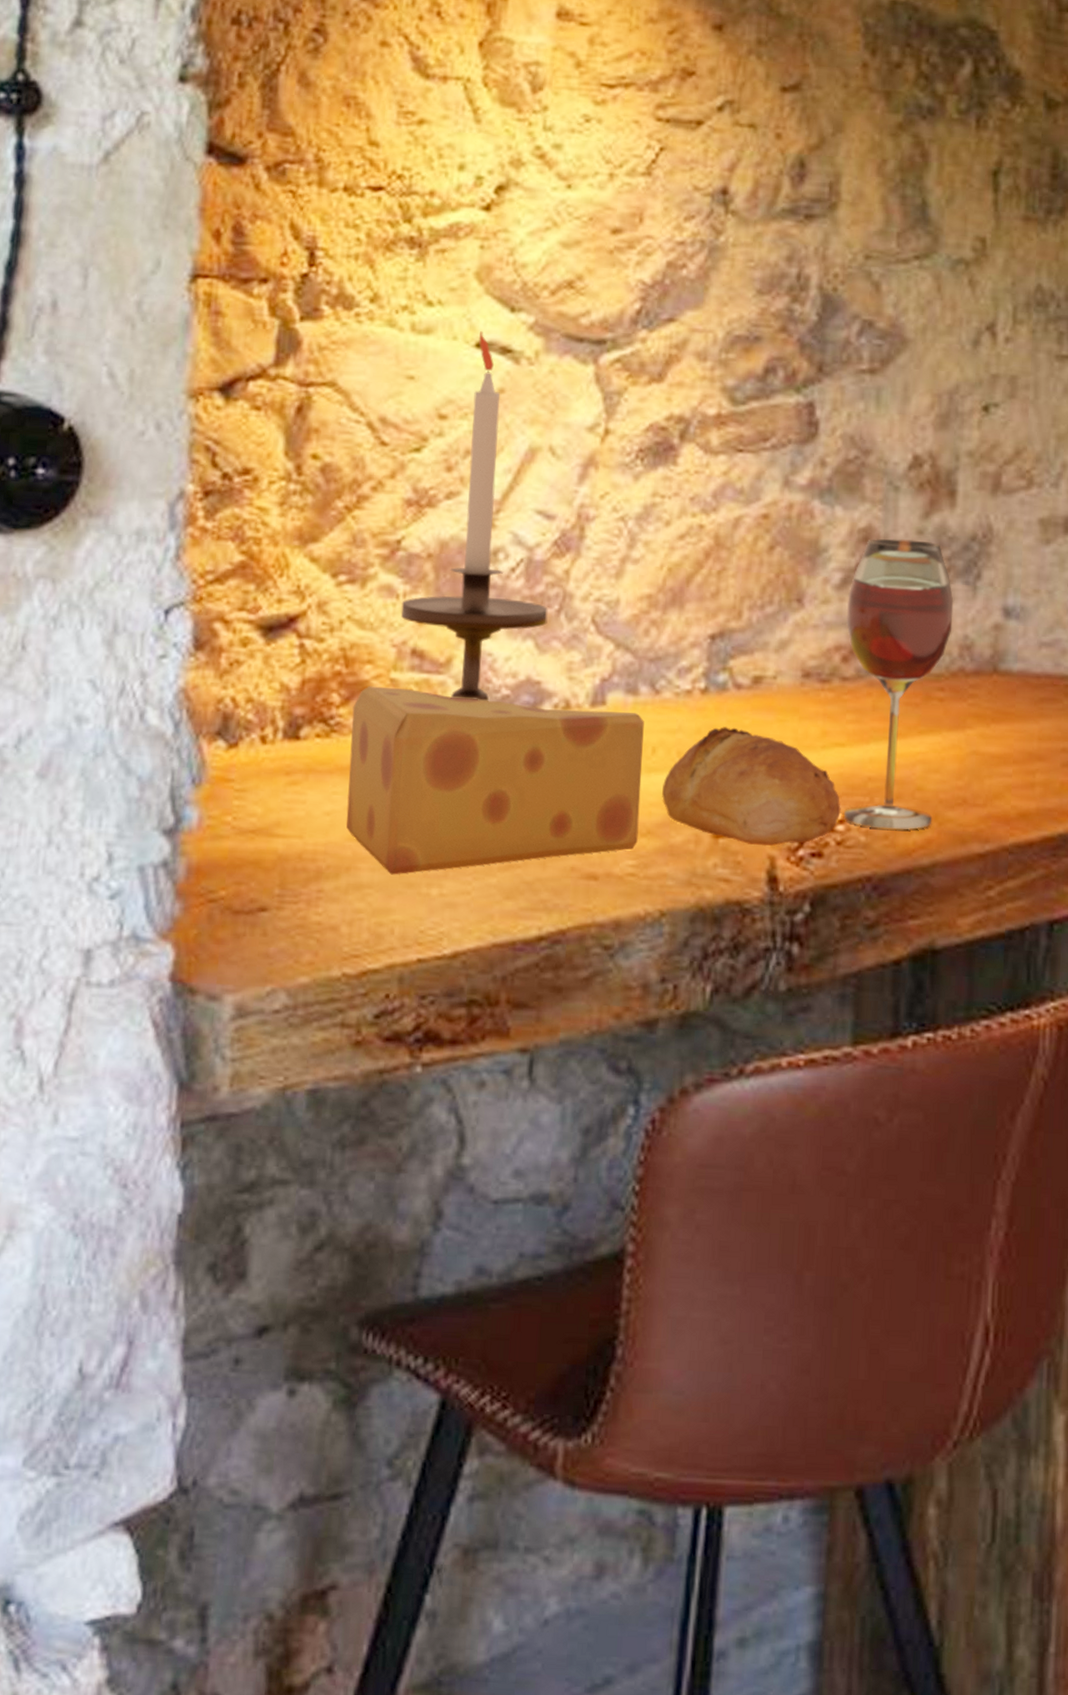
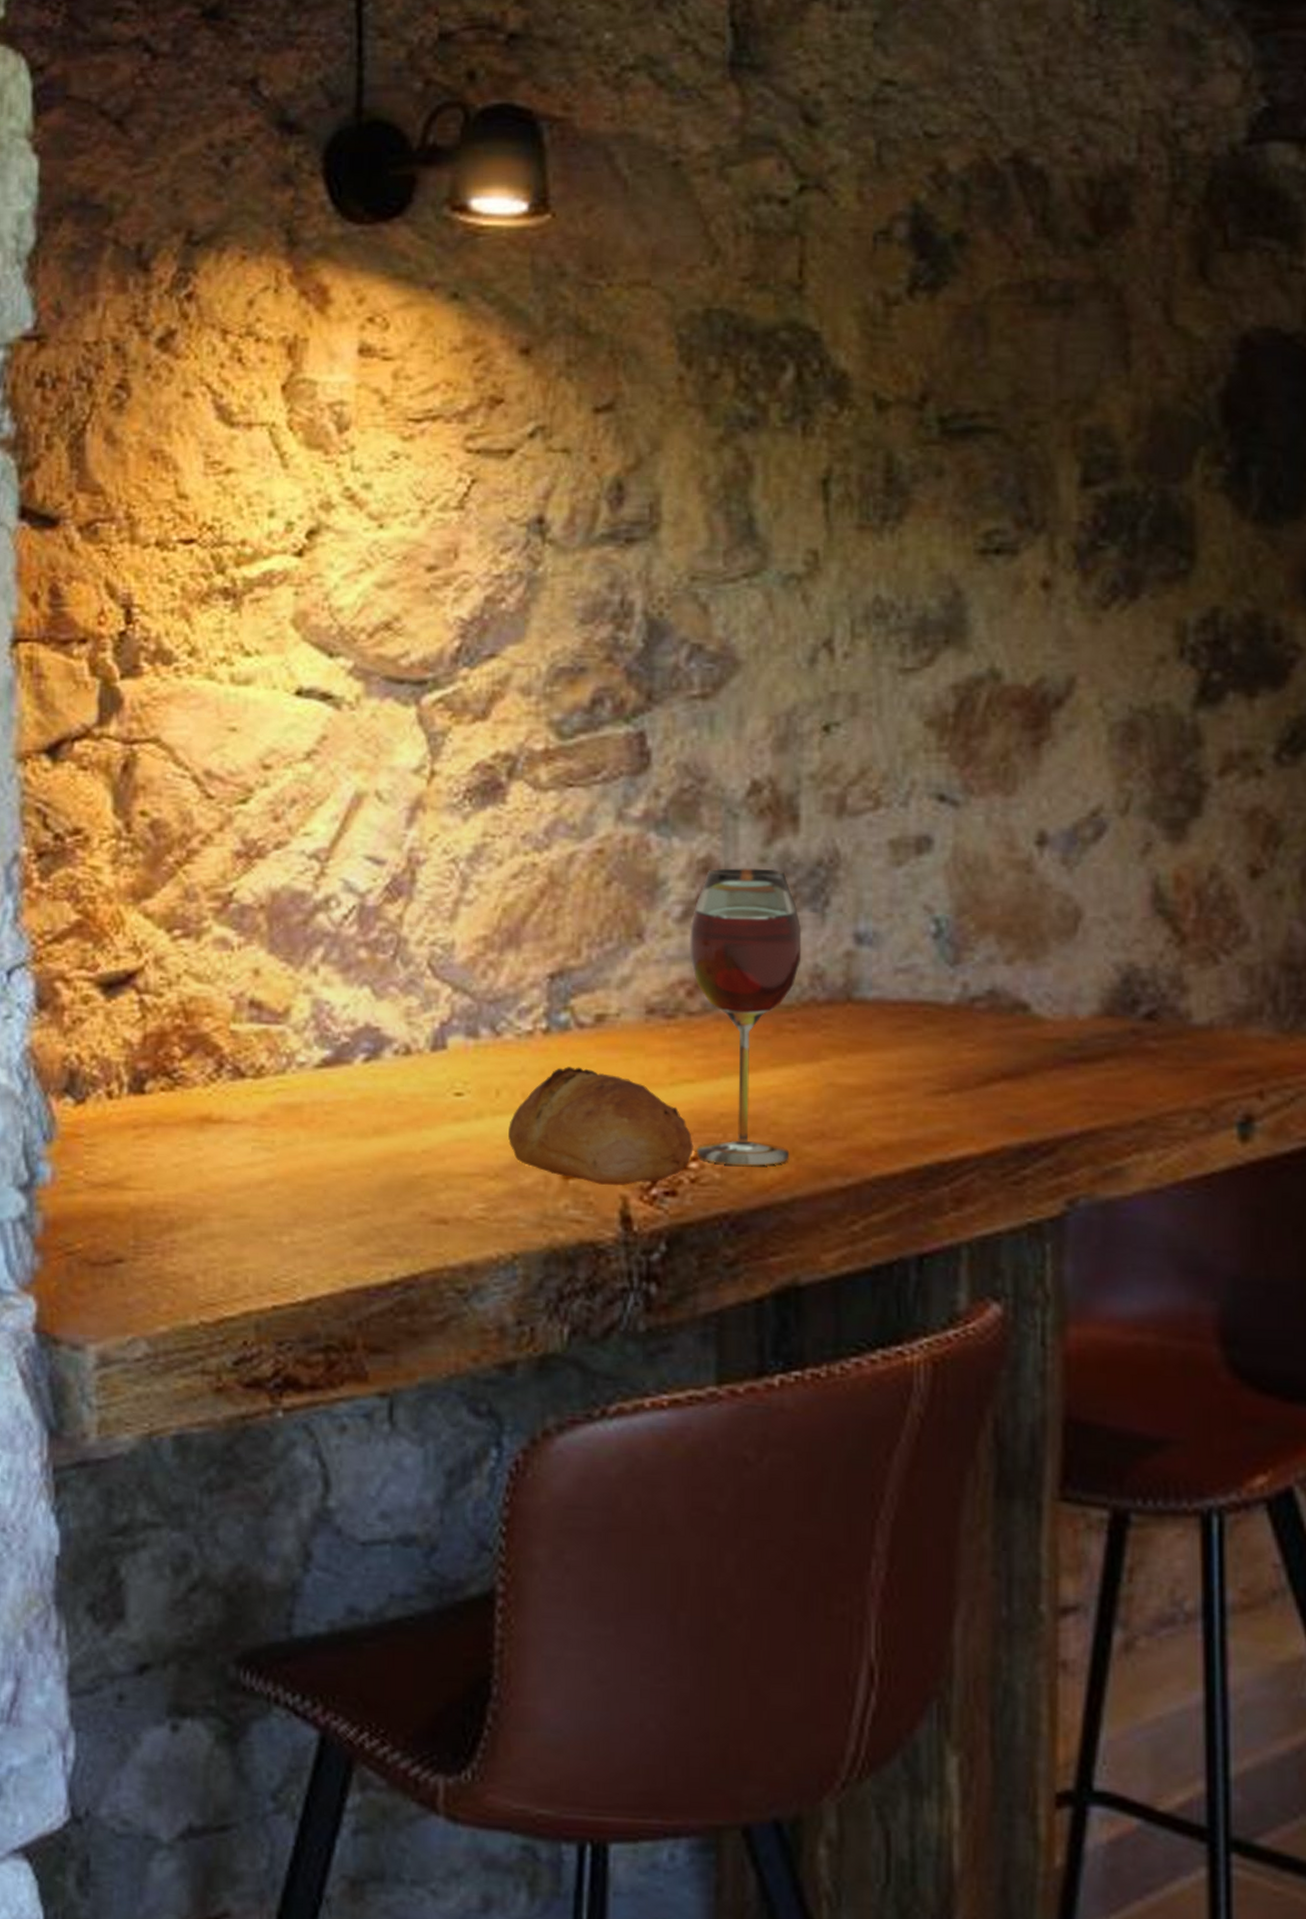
cheese: present [346,686,644,875] -> none [194,1038,487,1224]
candlestick: present [400,331,548,701] -> none [236,679,383,1049]

